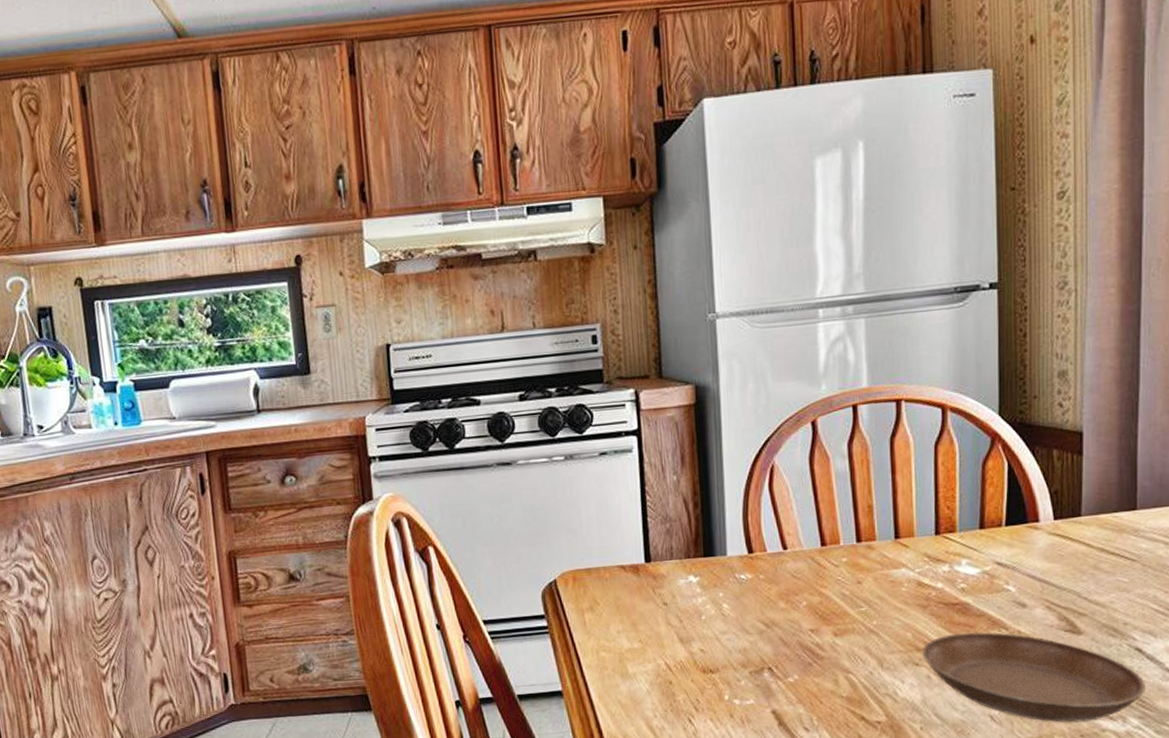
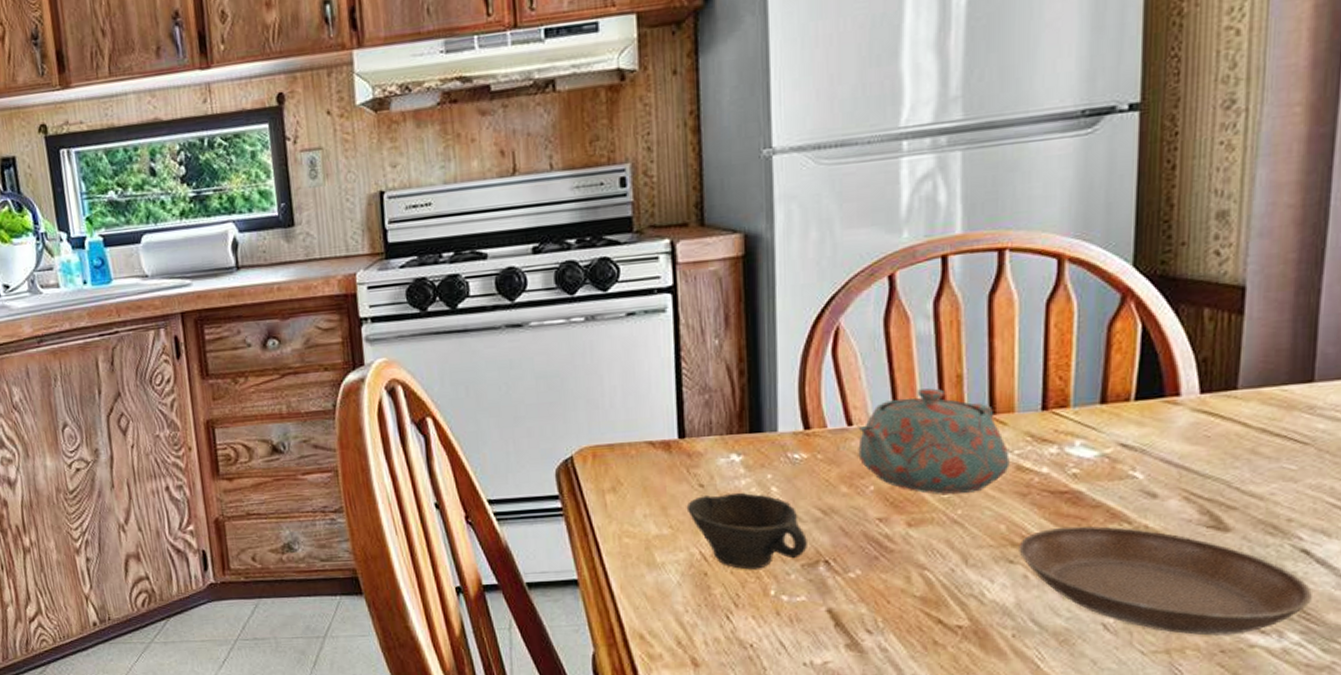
cup: none [653,609,754,678] -> present [686,492,807,570]
teapot: none [791,517,912,608] -> present [858,388,1010,494]

